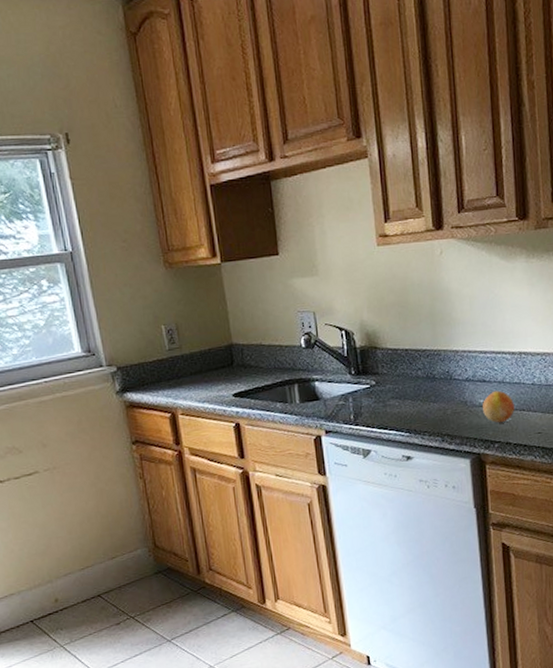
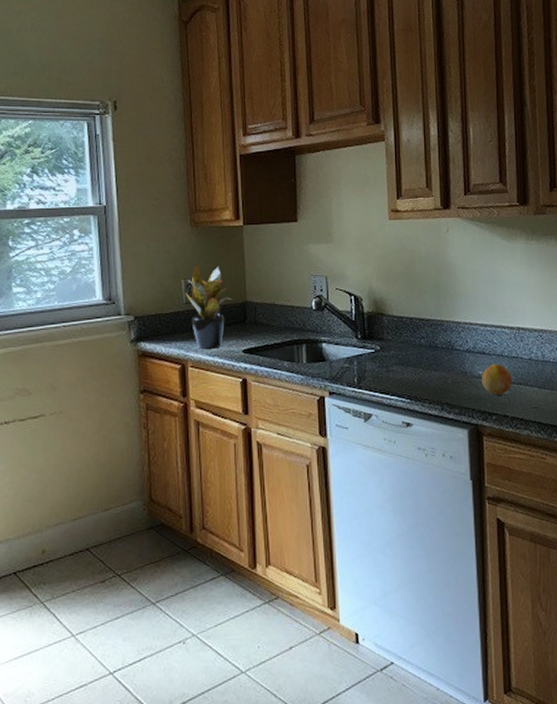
potted plant: none [167,308,218,396] -> present [185,265,233,349]

